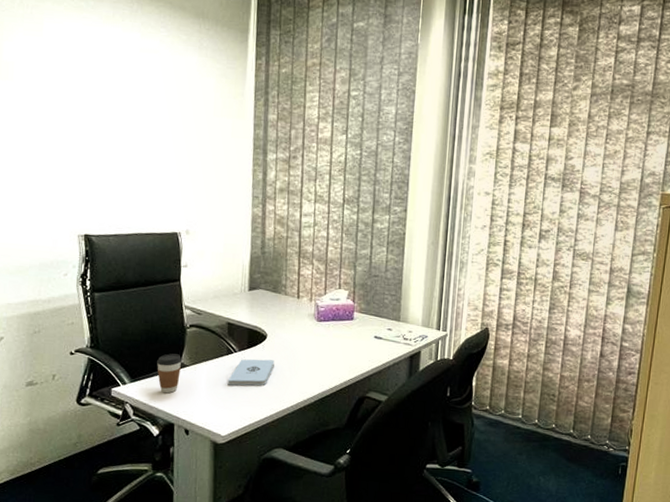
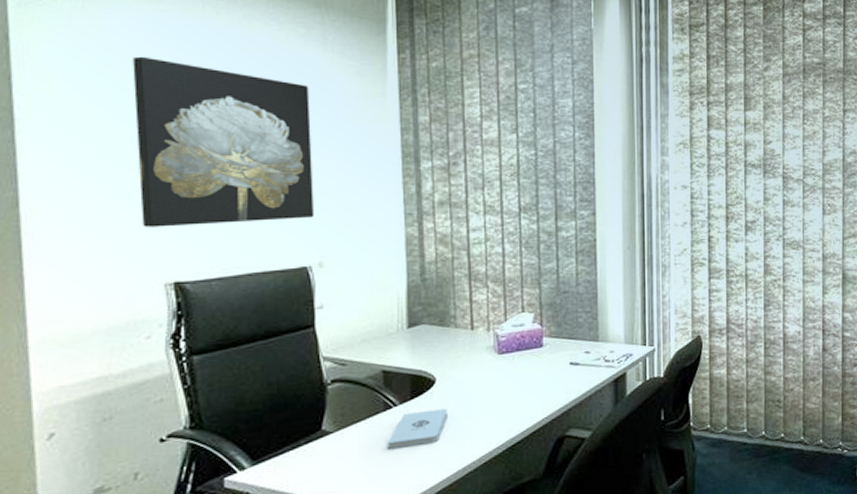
wall art: none [63,54,187,194] -> present [133,56,315,227]
coffee cup: present [157,353,182,394] -> none [288,419,324,473]

